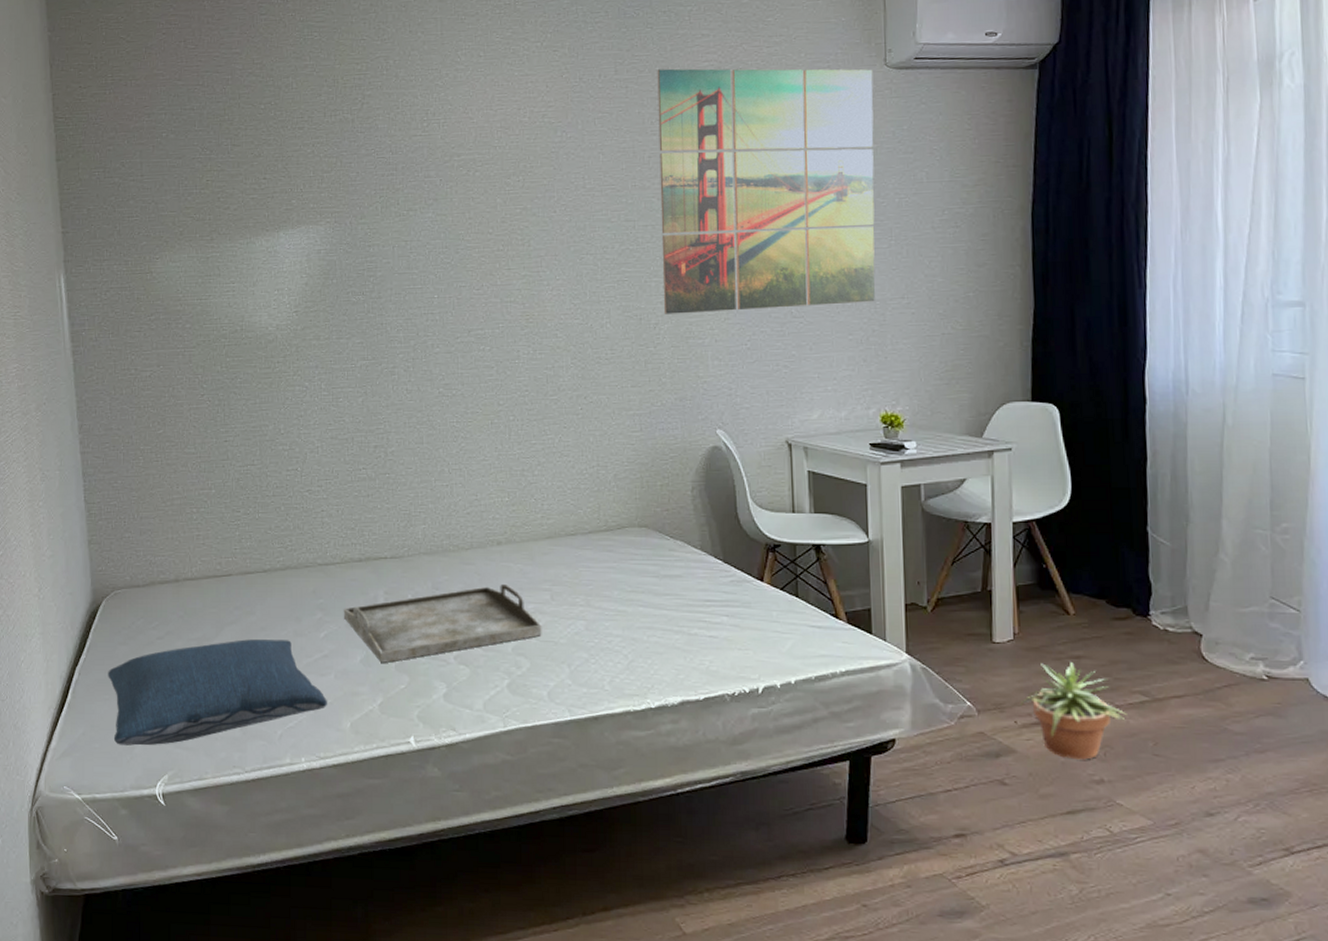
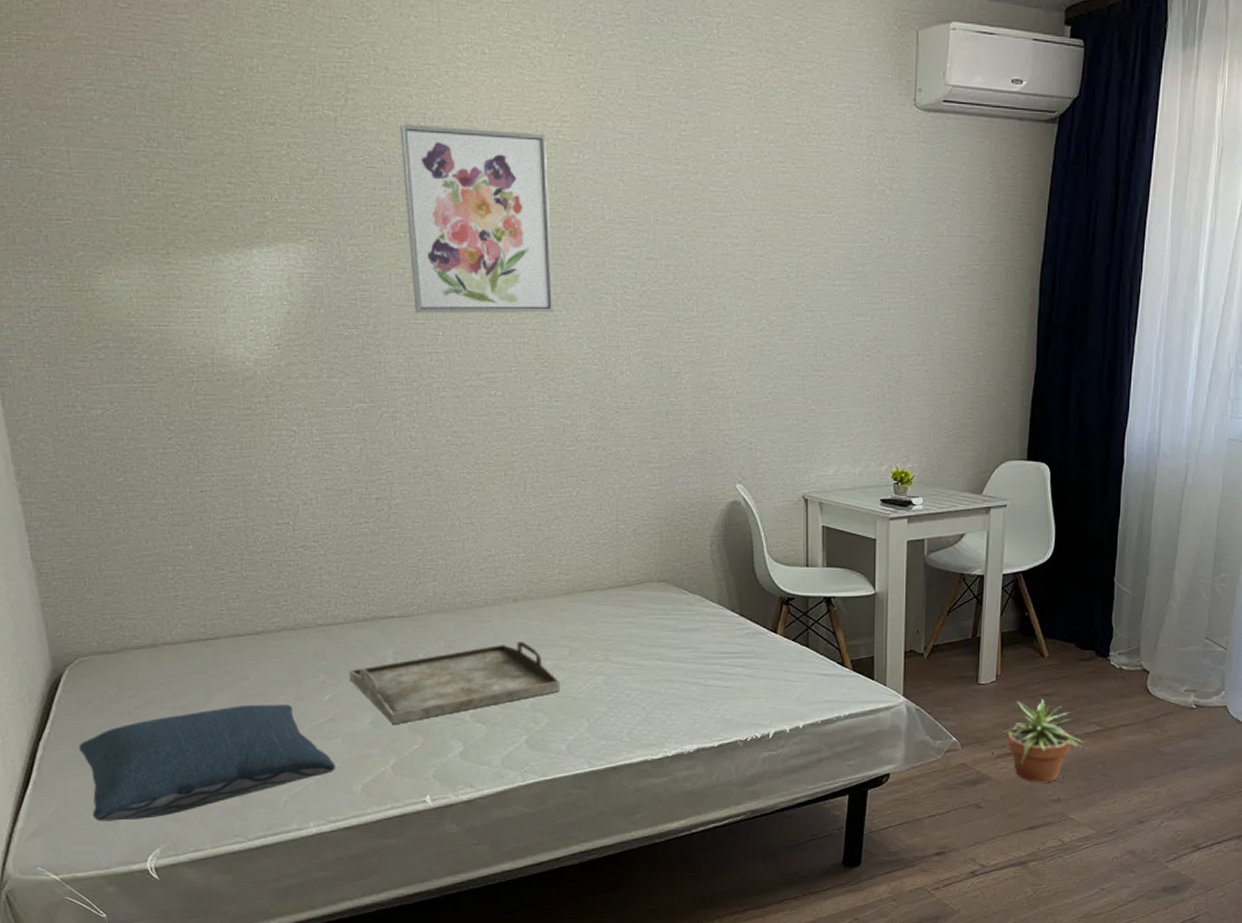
wall art: none [406,118,538,280] -> present [400,124,553,314]
wall art: present [657,68,875,314] -> none [682,88,902,363]

